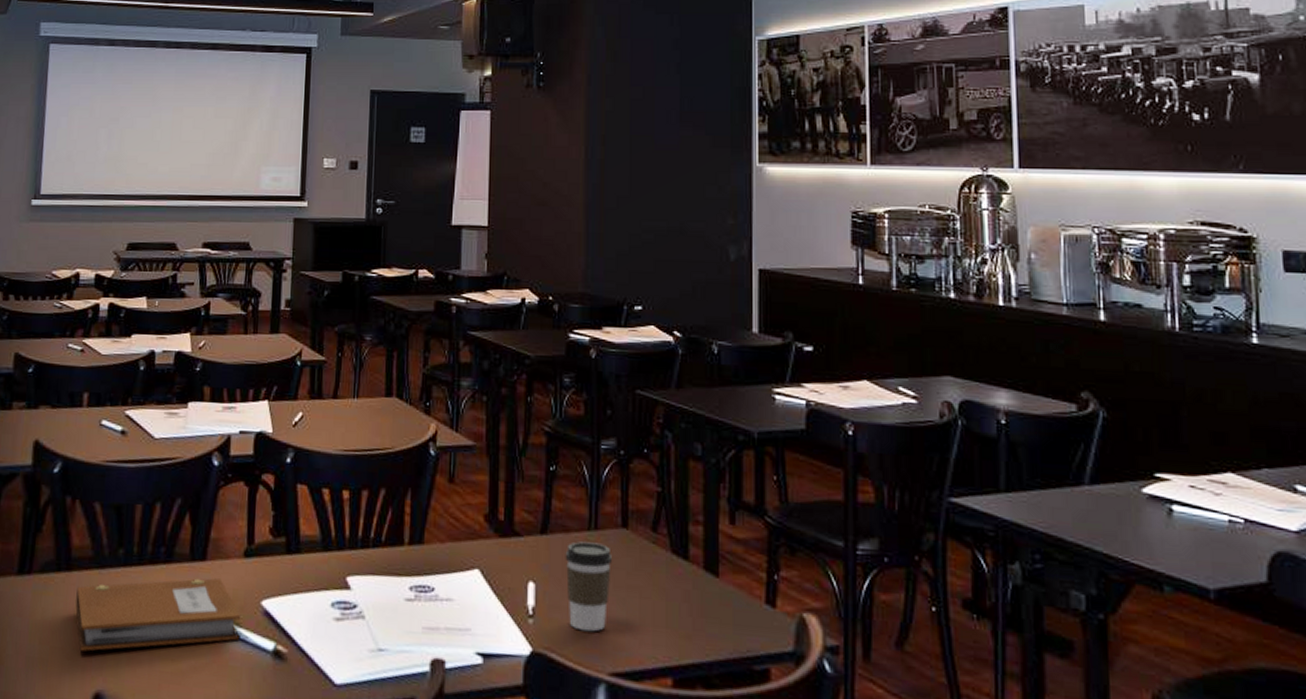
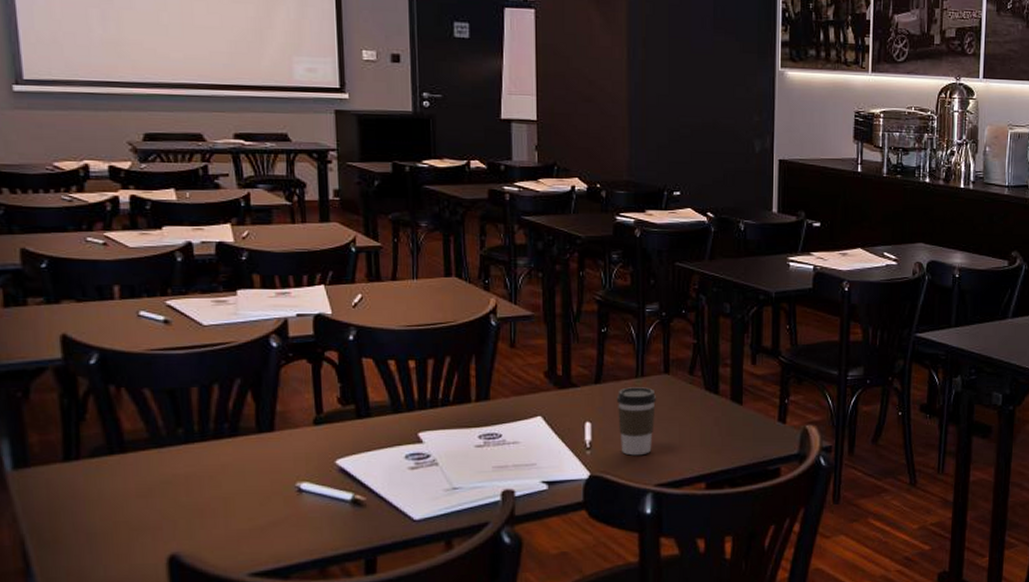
notebook: present [75,578,240,652] -> none [135,446,317,521]

